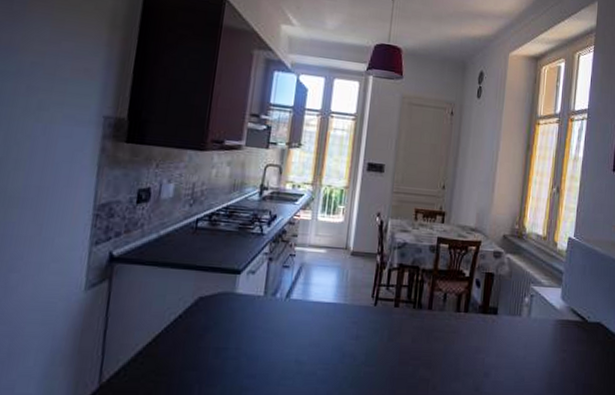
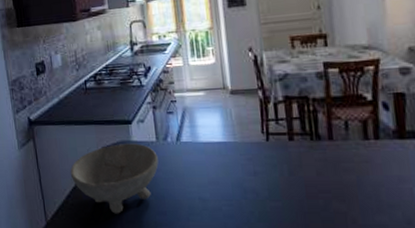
bowl: none [149,295,262,376] -> present [70,143,159,214]

